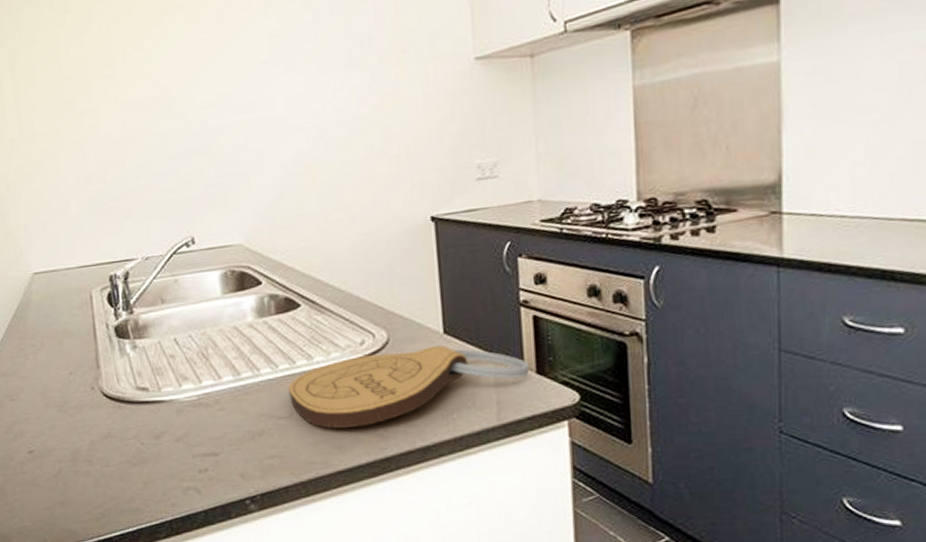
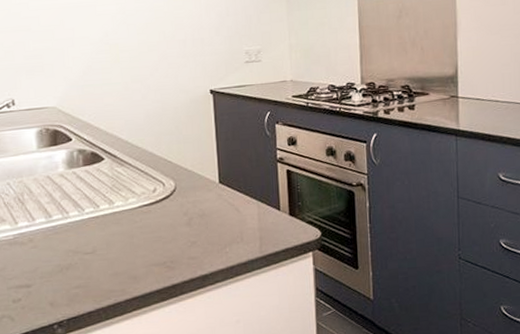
cutting board: present [288,345,530,429] -> none [93,192,285,262]

